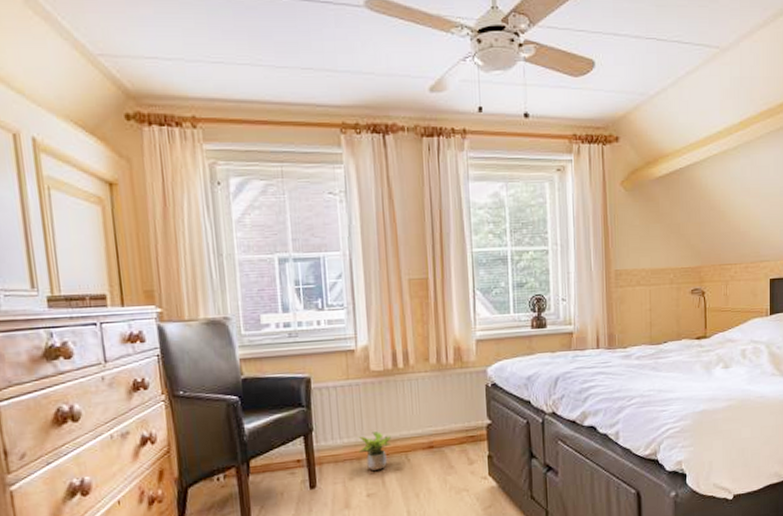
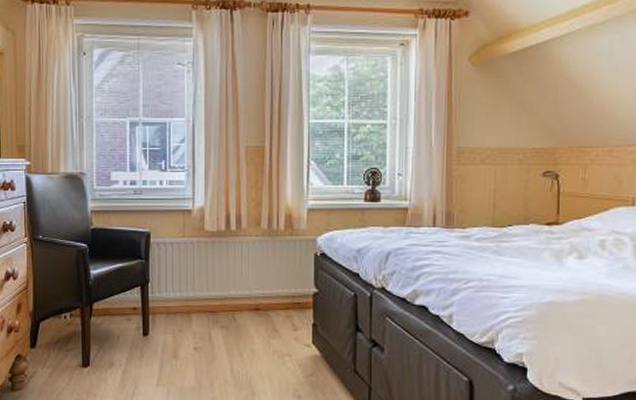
potted plant: present [358,431,391,471] -> none [189,289,220,325]

